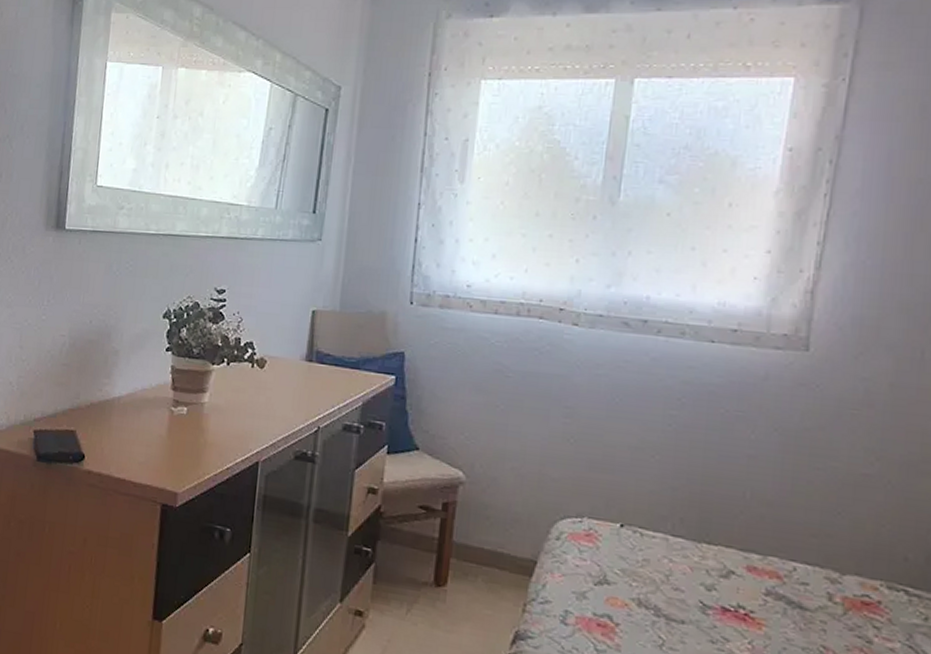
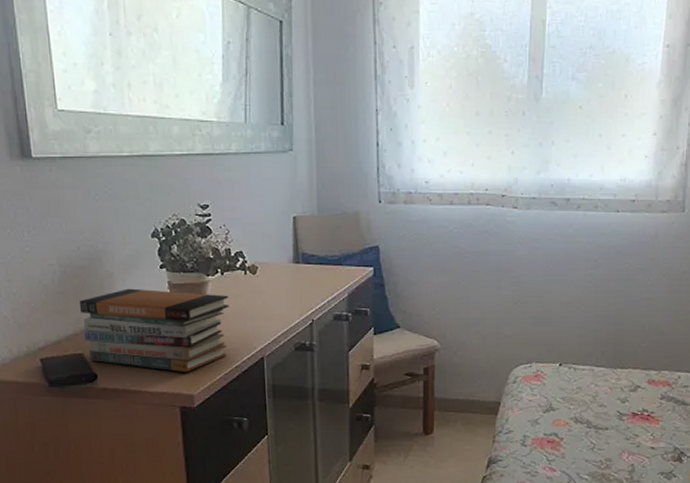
book stack: none [78,368,231,467] -> present [80,288,229,373]

